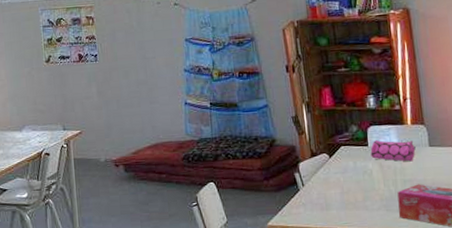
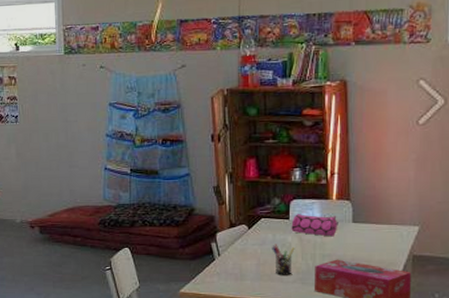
pen holder: none [354,171,377,203] -> present [272,244,295,275]

